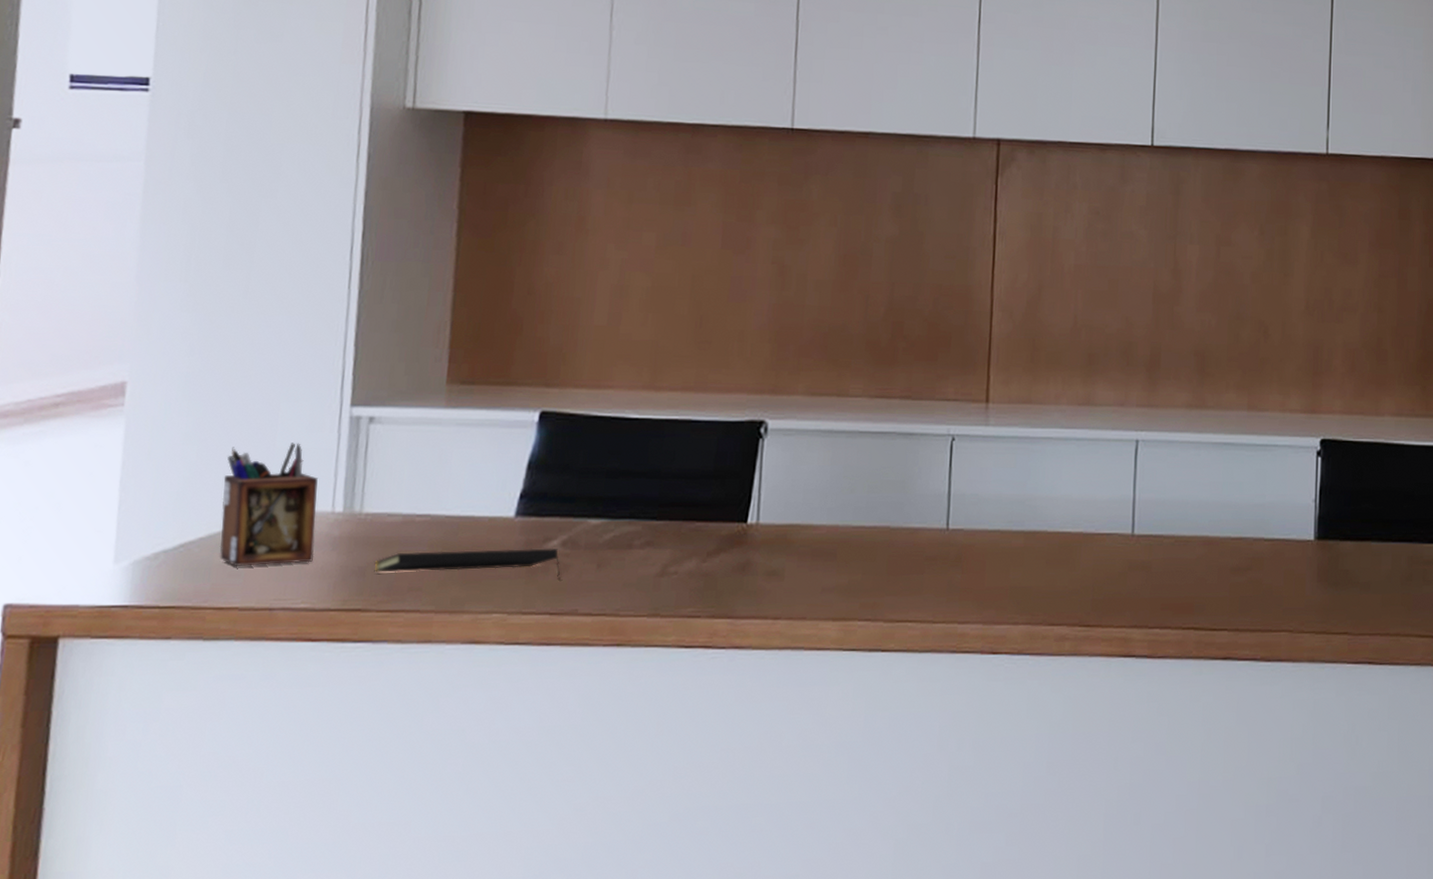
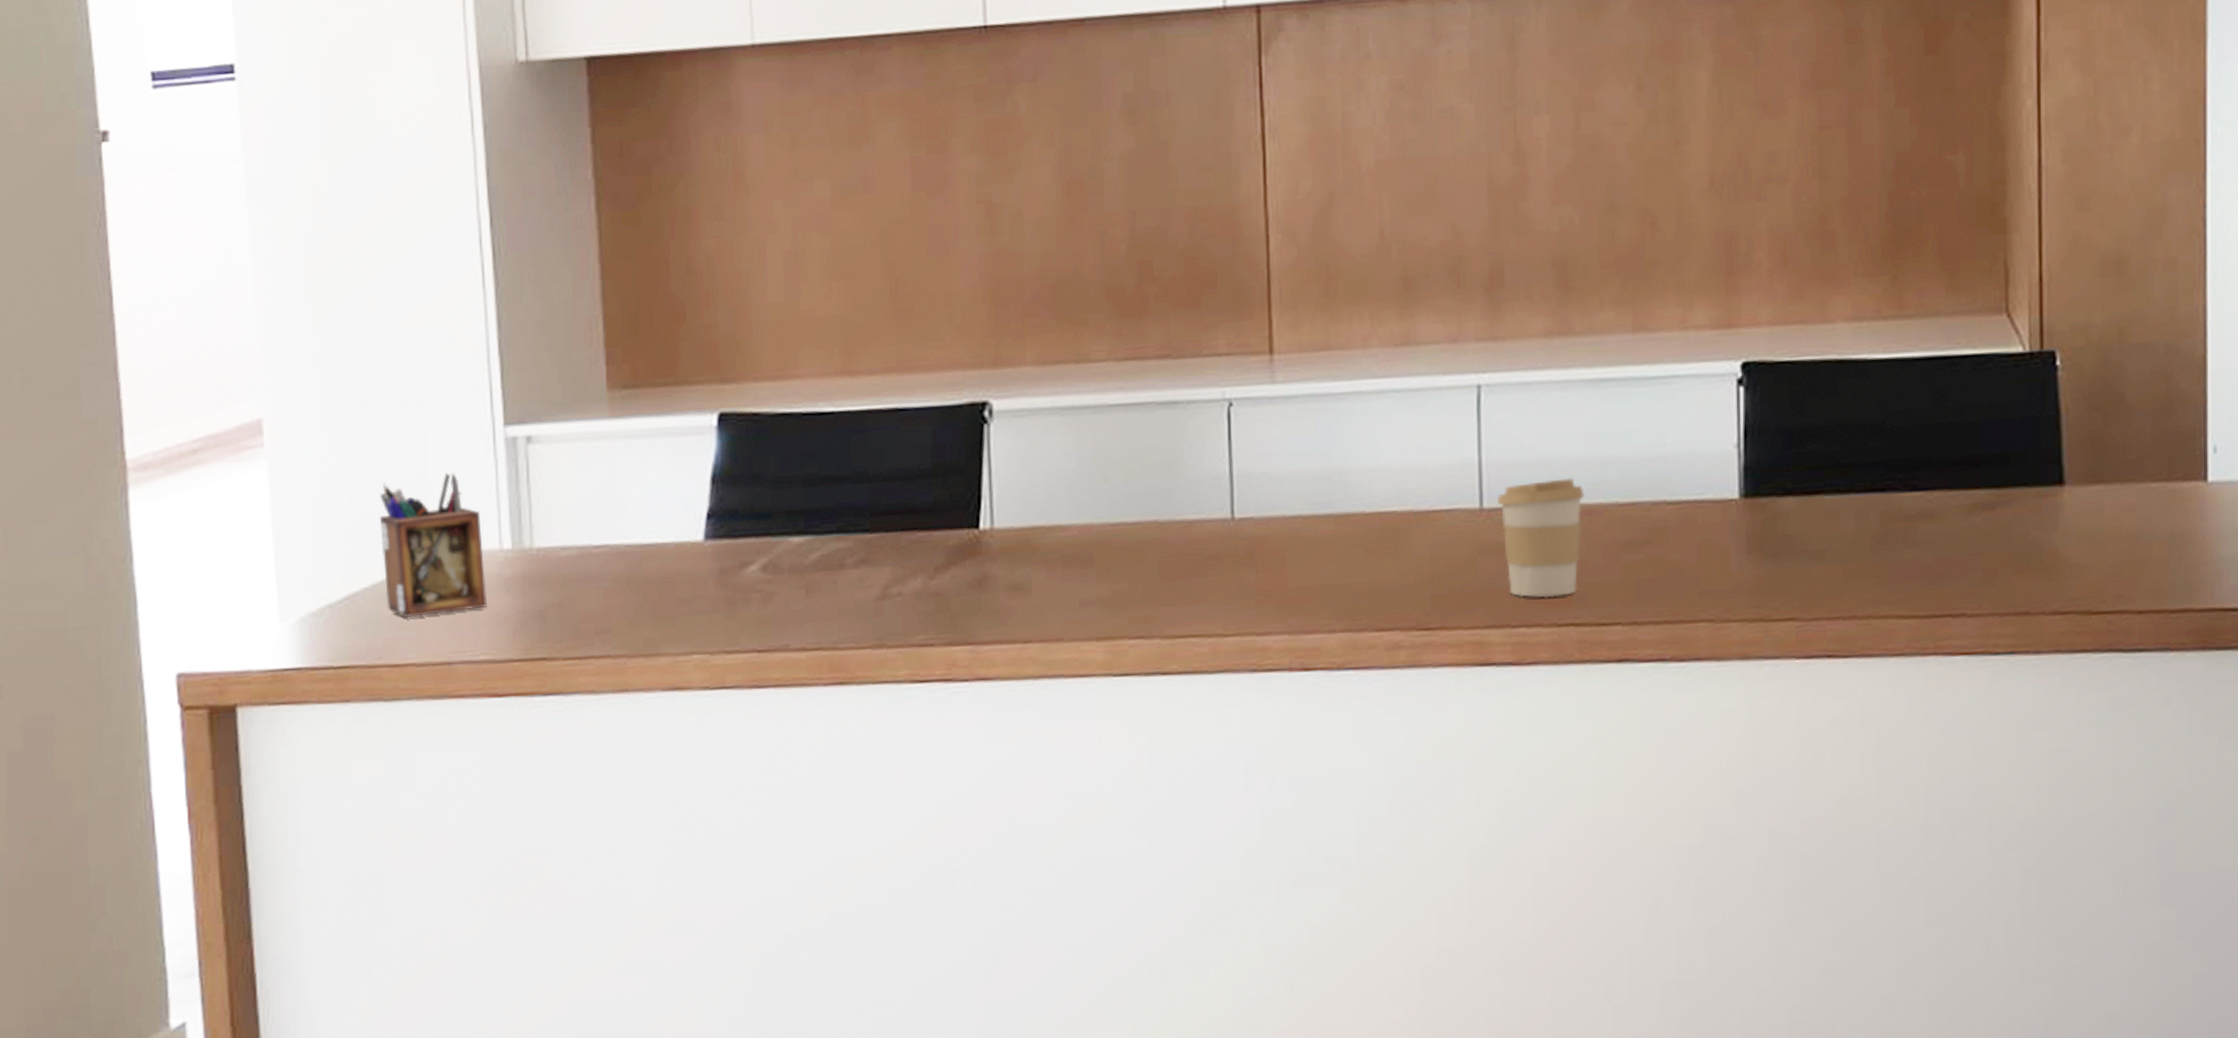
notepad: present [374,547,561,580] -> none [554,573,765,615]
coffee cup: none [1145,516,1207,607] -> present [1497,478,1585,598]

